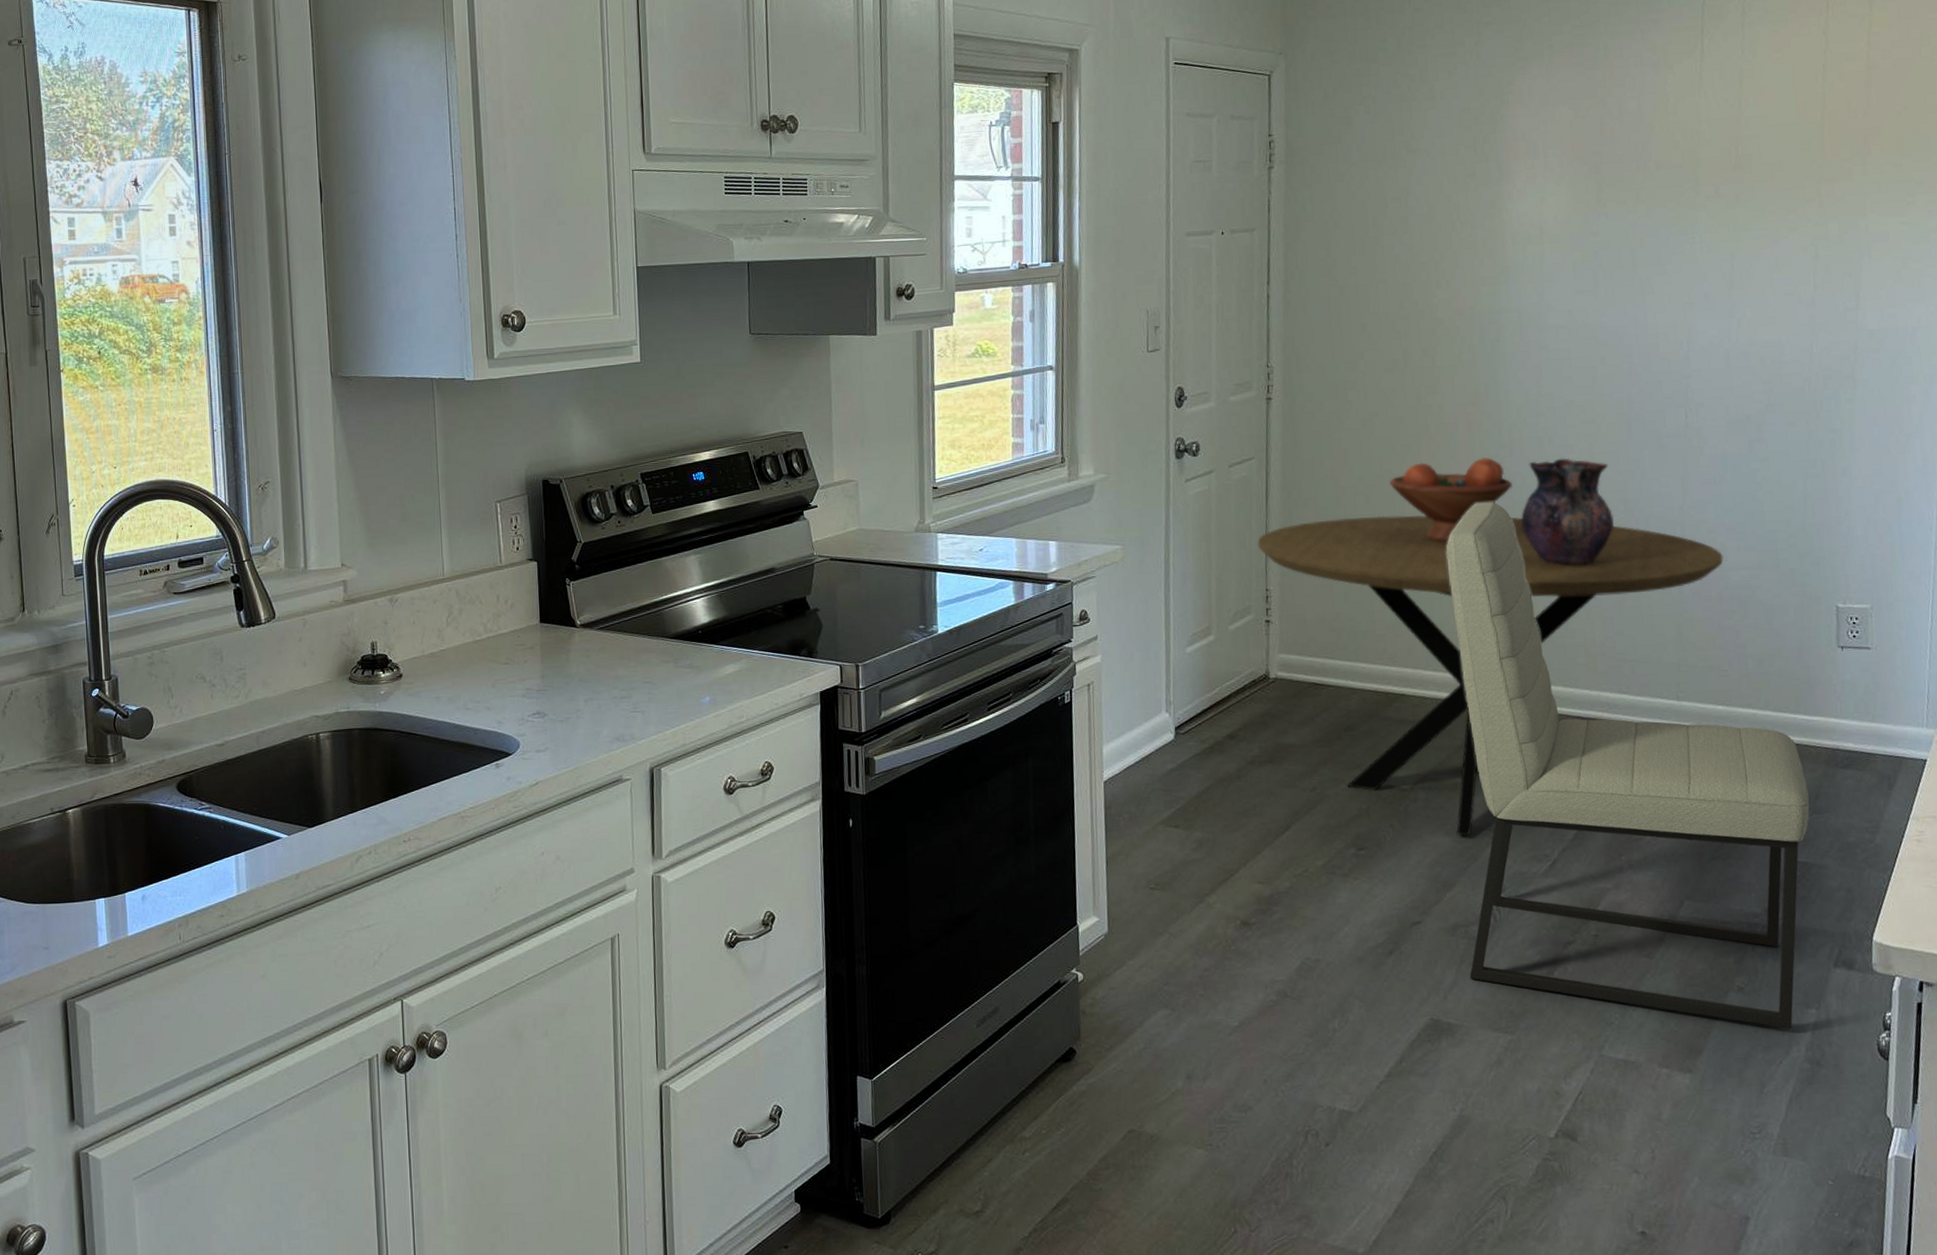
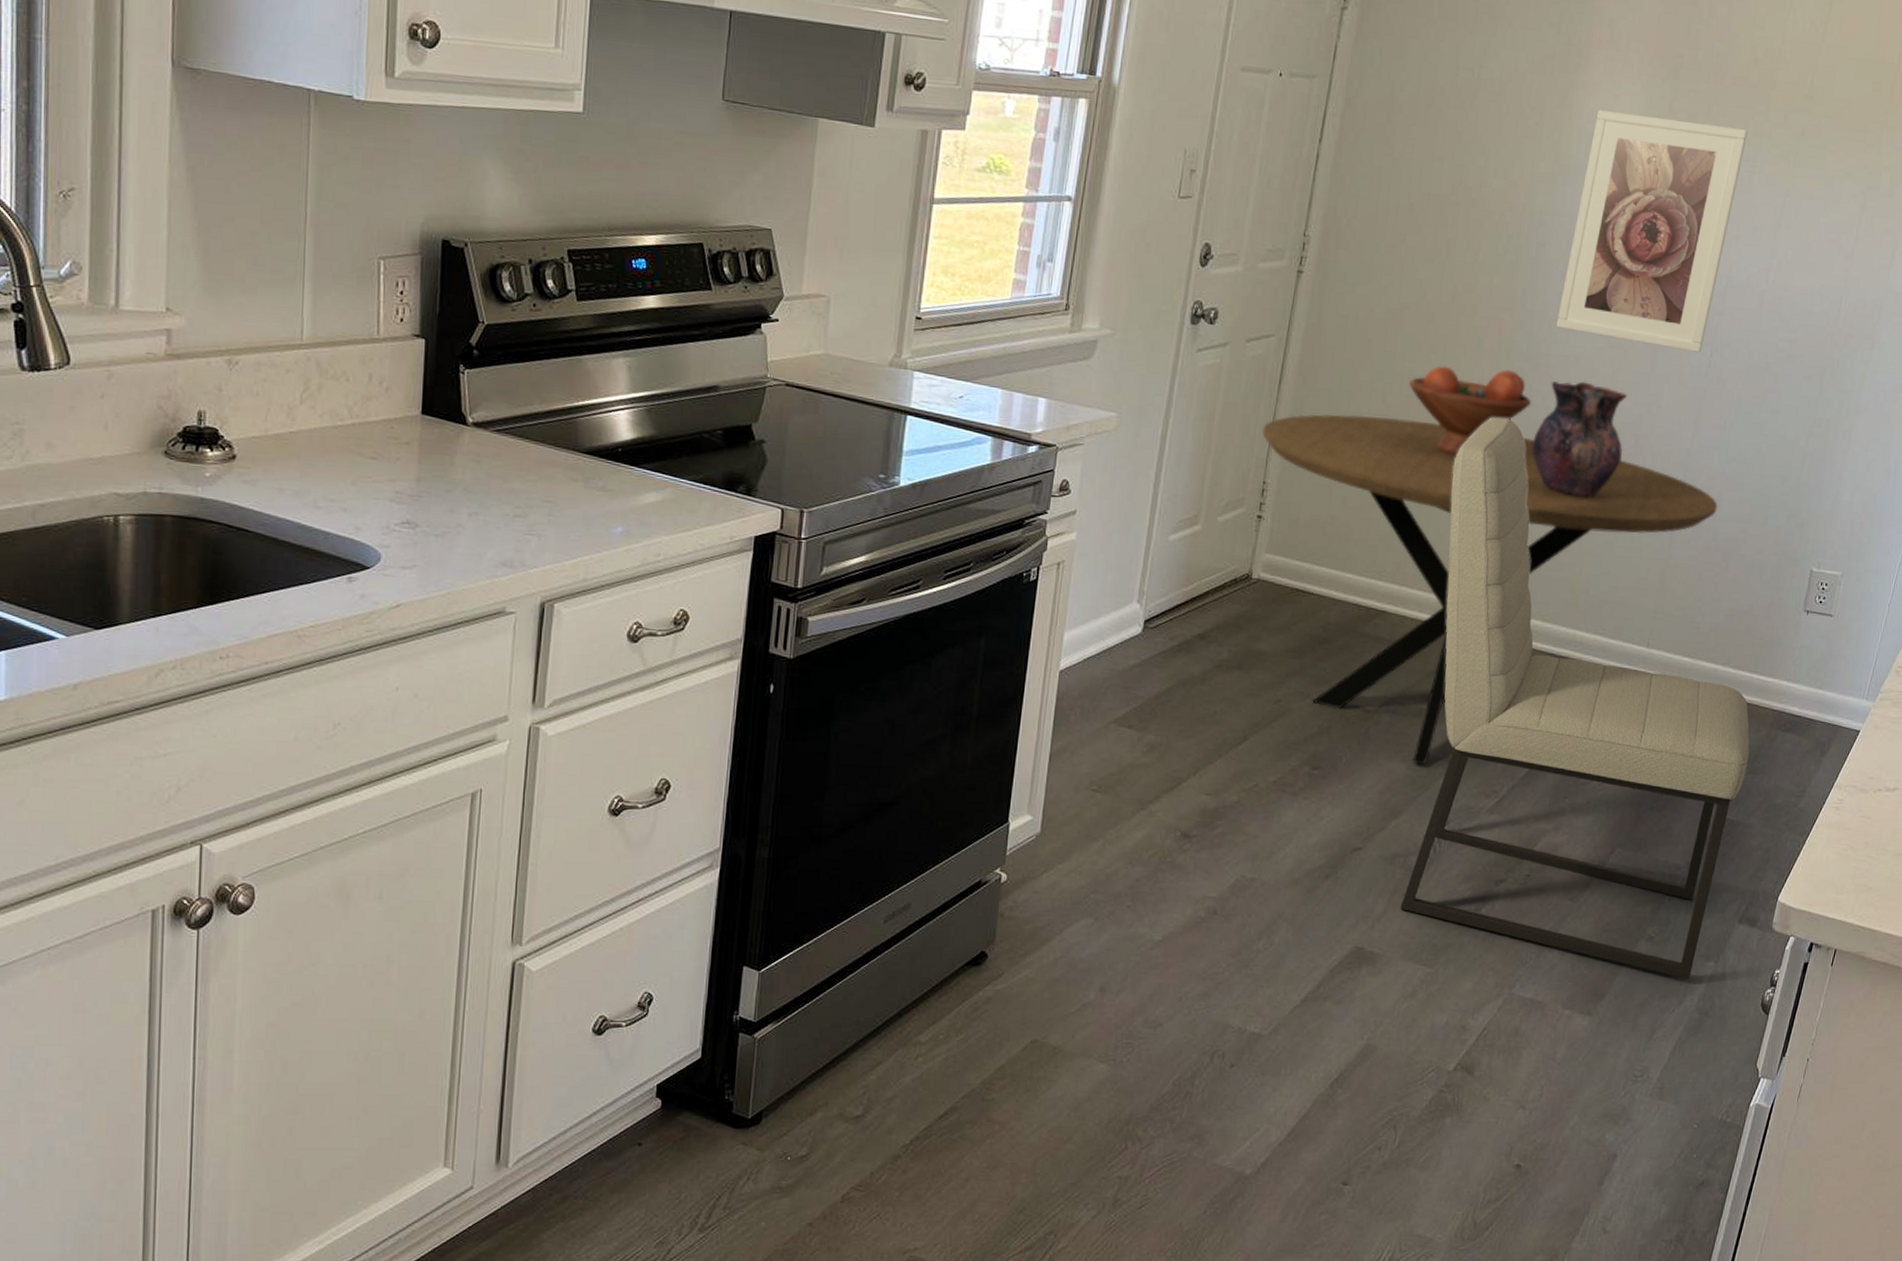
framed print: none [1523,206,1681,417] -> present [1556,110,1747,353]

